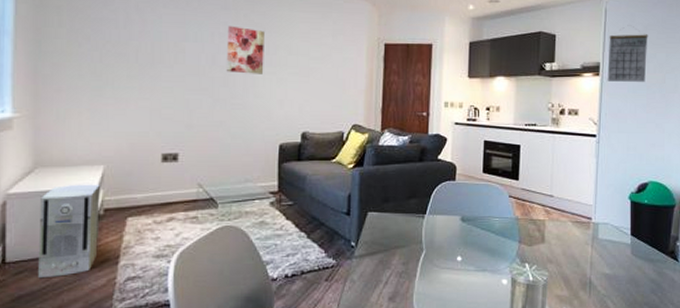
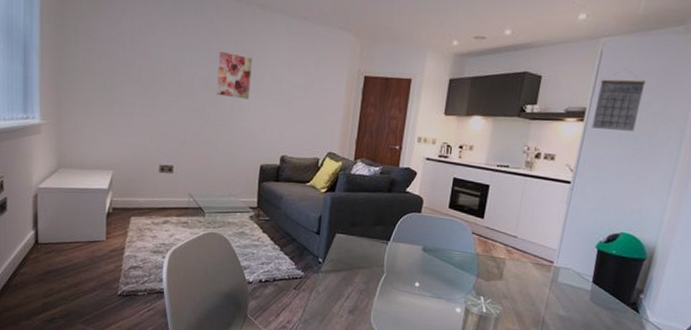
air purifier: present [38,184,100,277] -> none [62,184,109,259]

